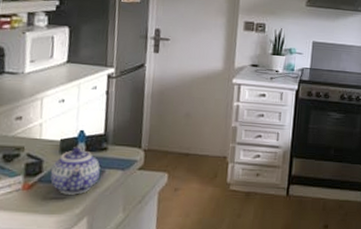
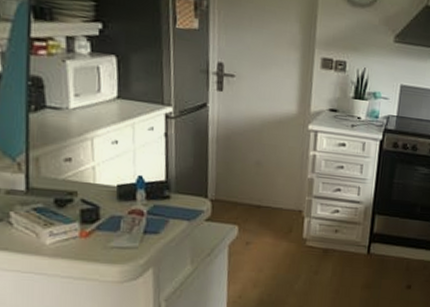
teapot: present [50,147,100,195] -> none [108,194,164,245]

